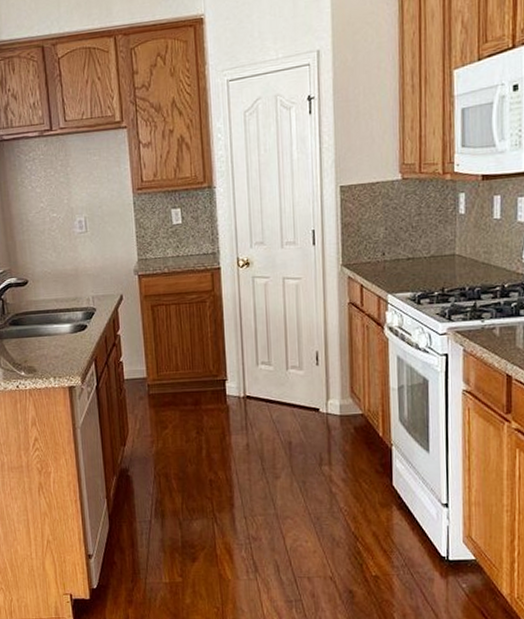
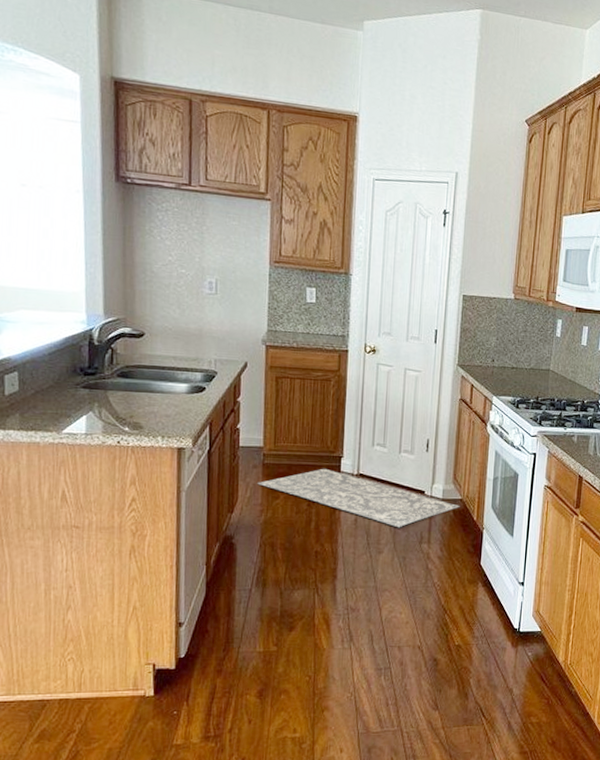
rug: none [145,393,362,451] -> present [257,468,460,528]

